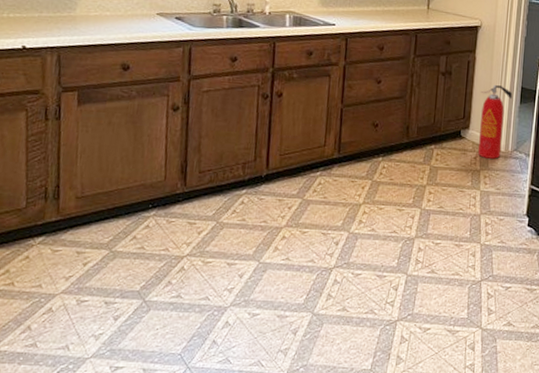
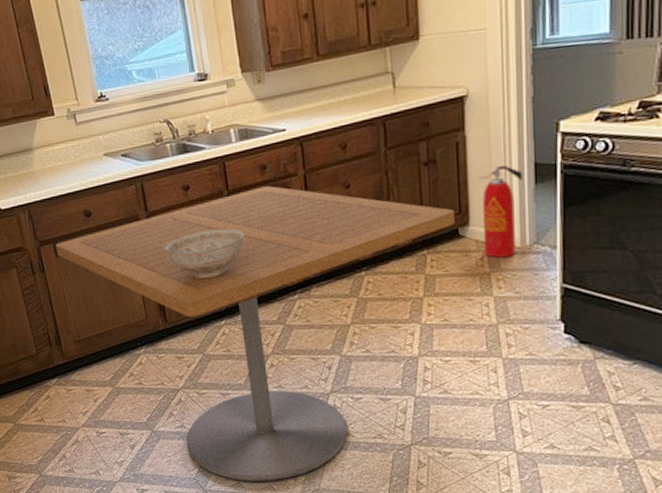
dining table: none [79,70,460,358] -> present [55,186,455,482]
decorative bowl: none [200,101,281,148] -> present [165,228,244,280]

